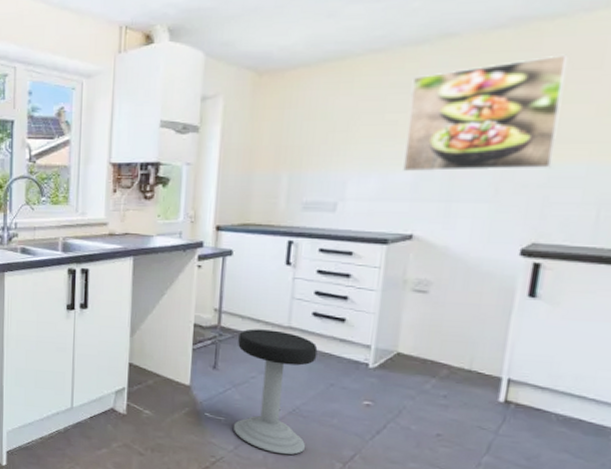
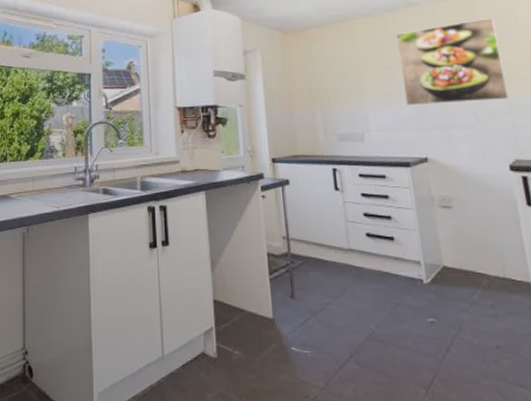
stool: present [232,329,318,455] -> none [308,253,390,386]

